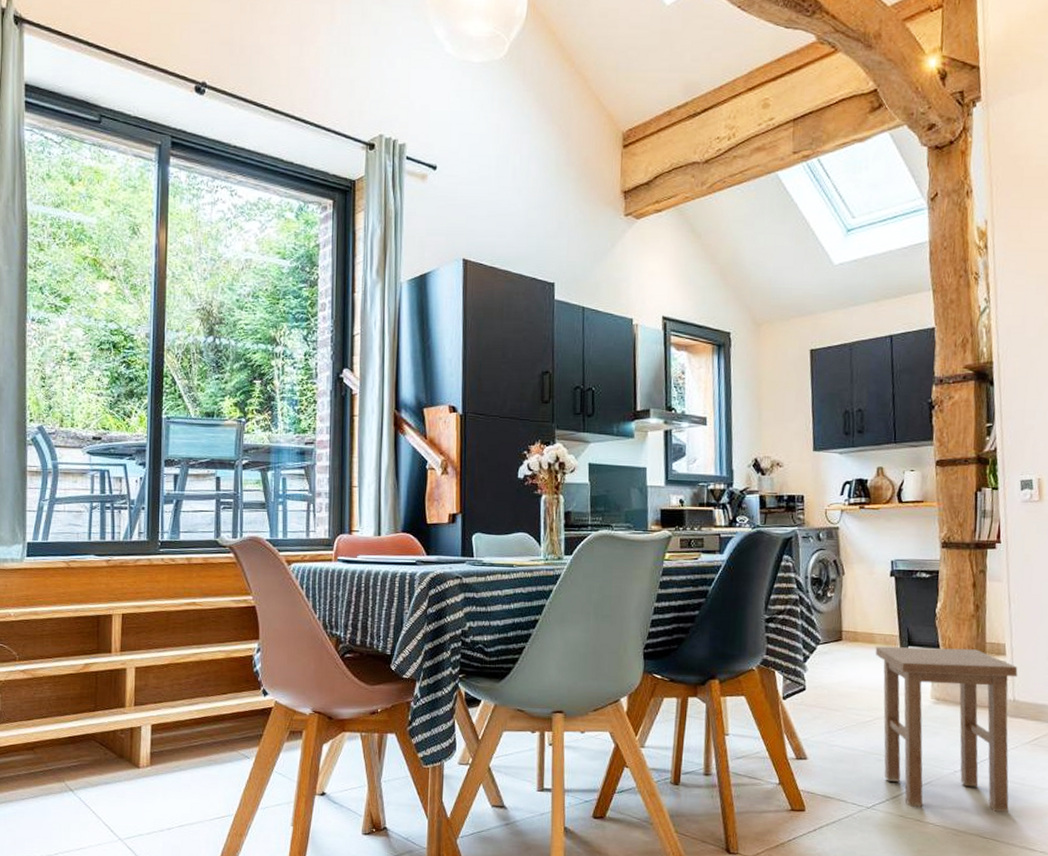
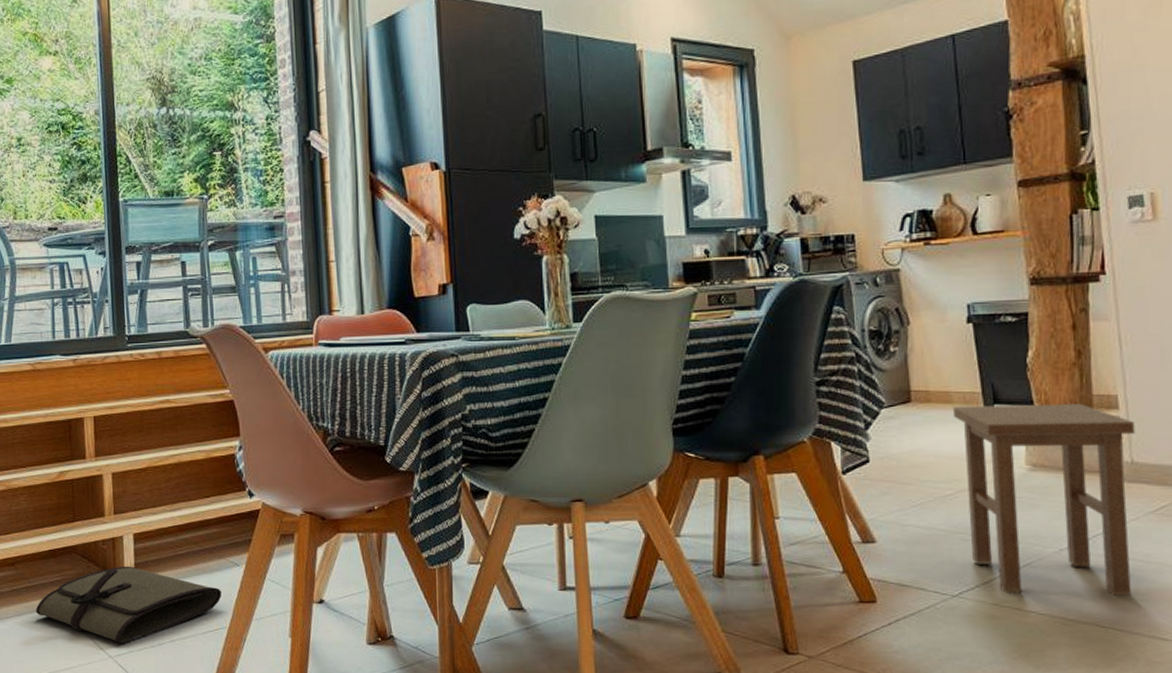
tool roll: none [51,754,231,828] -> present [36,566,222,644]

